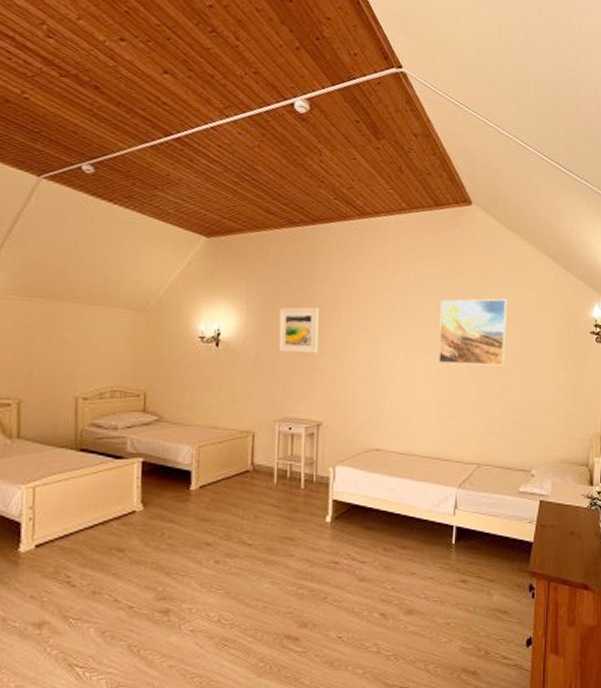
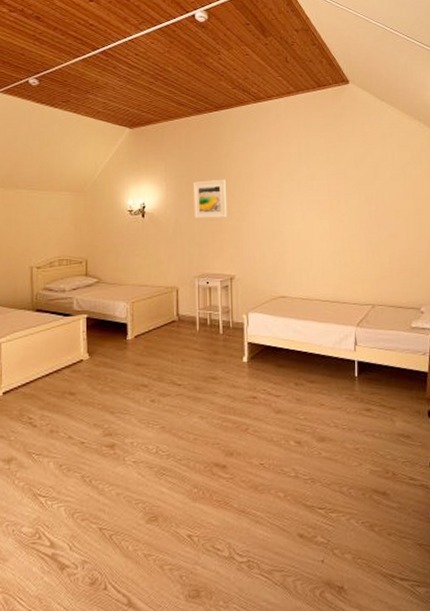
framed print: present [437,298,508,366] -> none [328,160,389,219]

